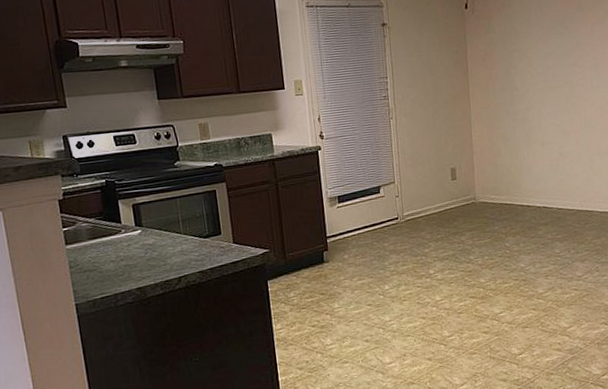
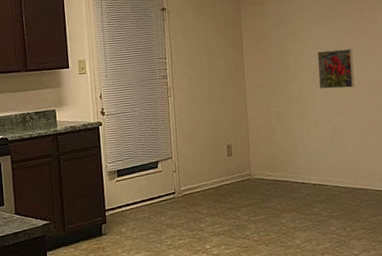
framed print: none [544,66,583,109] -> present [317,48,355,89]

